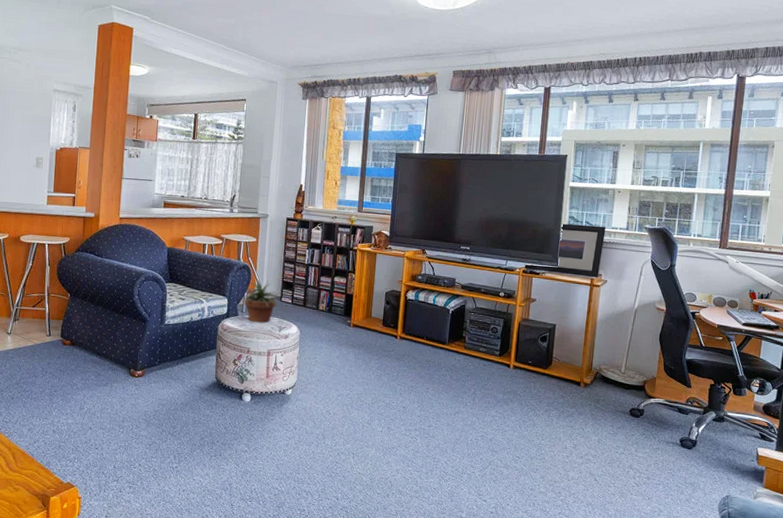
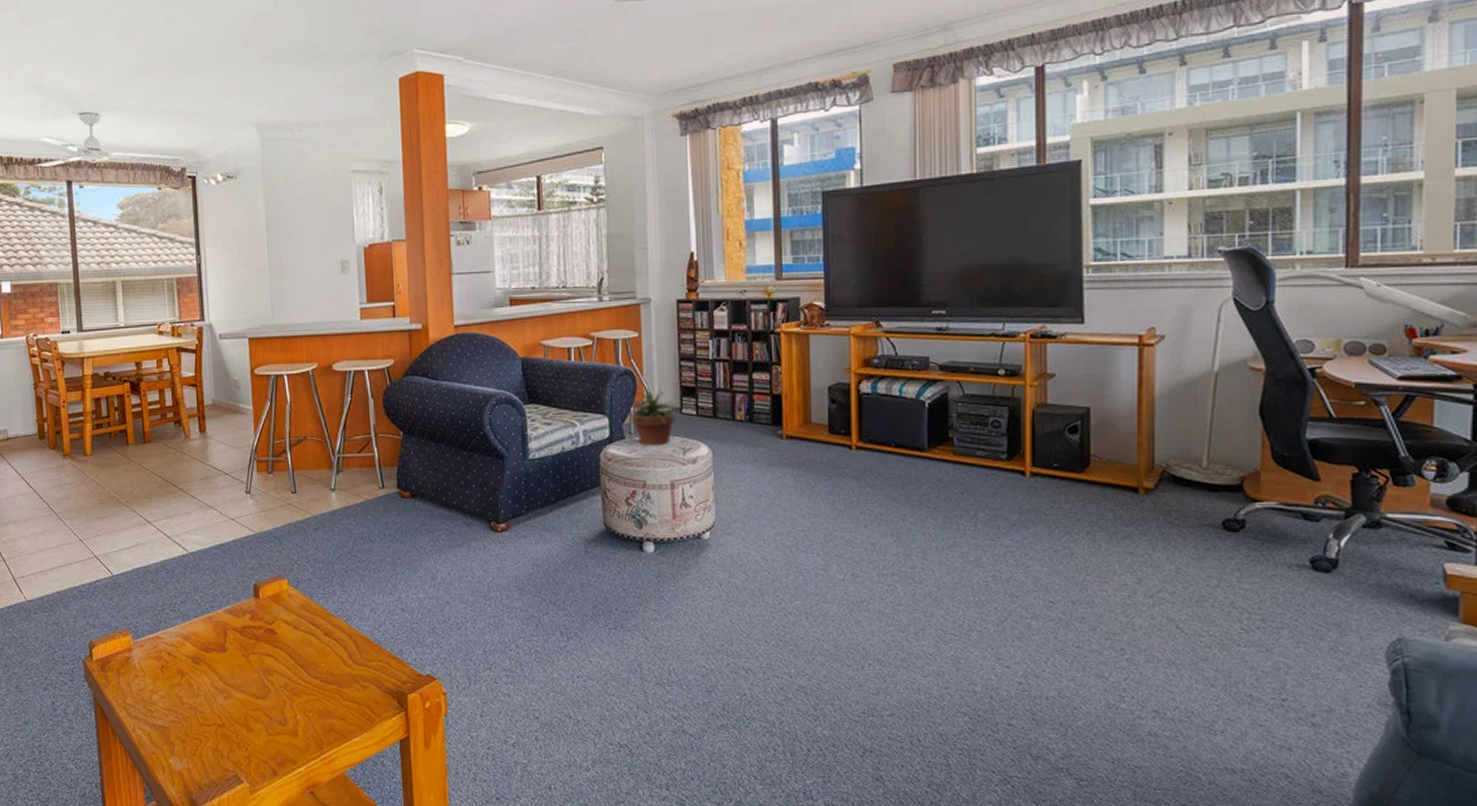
picture frame: present [524,223,606,278] -> none [1032,257,1155,334]

